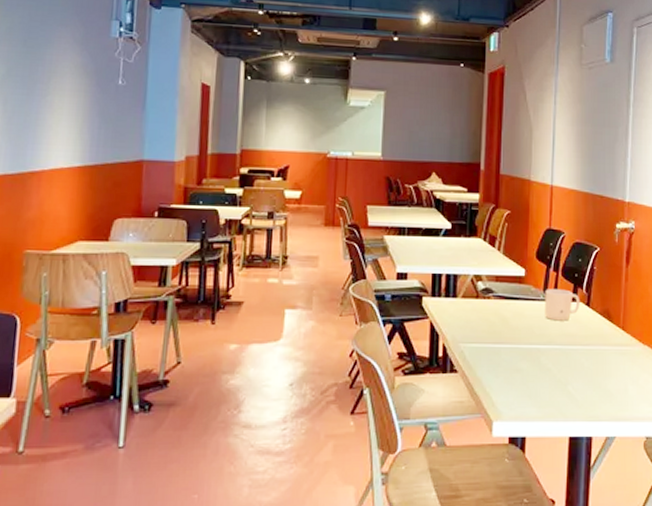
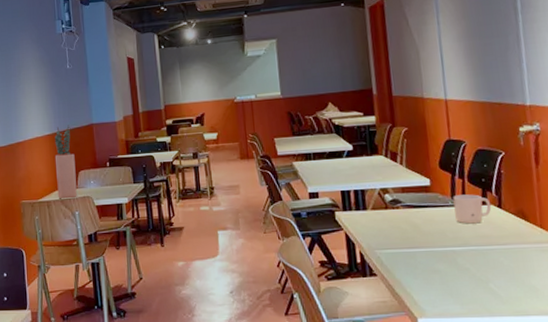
vase: none [80,157,112,254] -> present [54,125,77,199]

